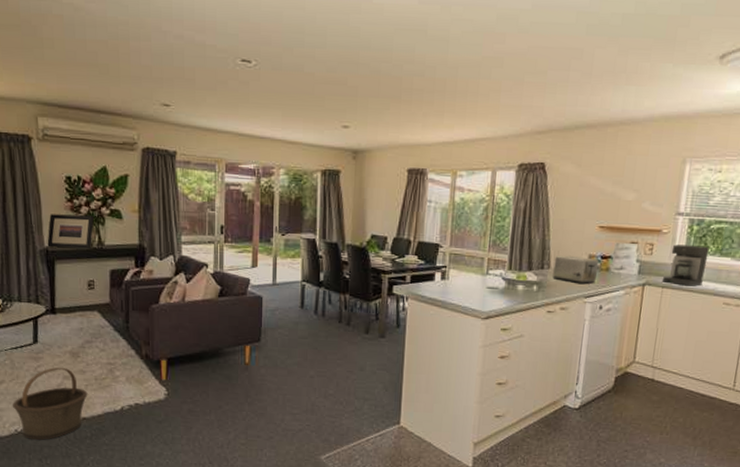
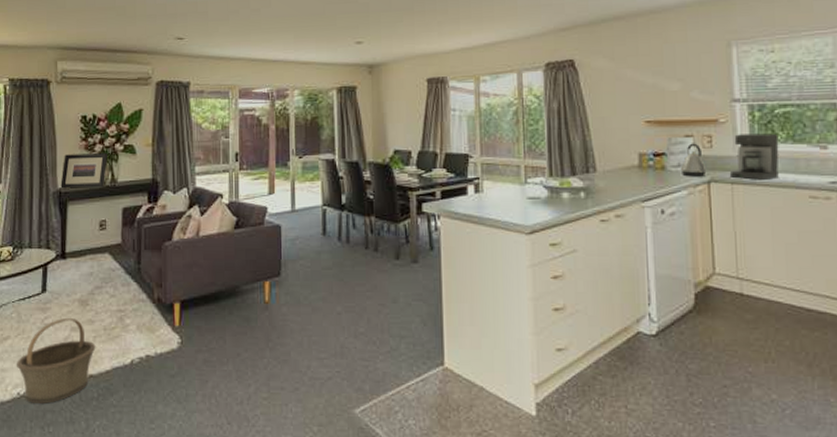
toaster: present [553,255,599,285] -> none [600,155,653,187]
kettle: none [622,249,644,280] -> present [680,143,707,177]

